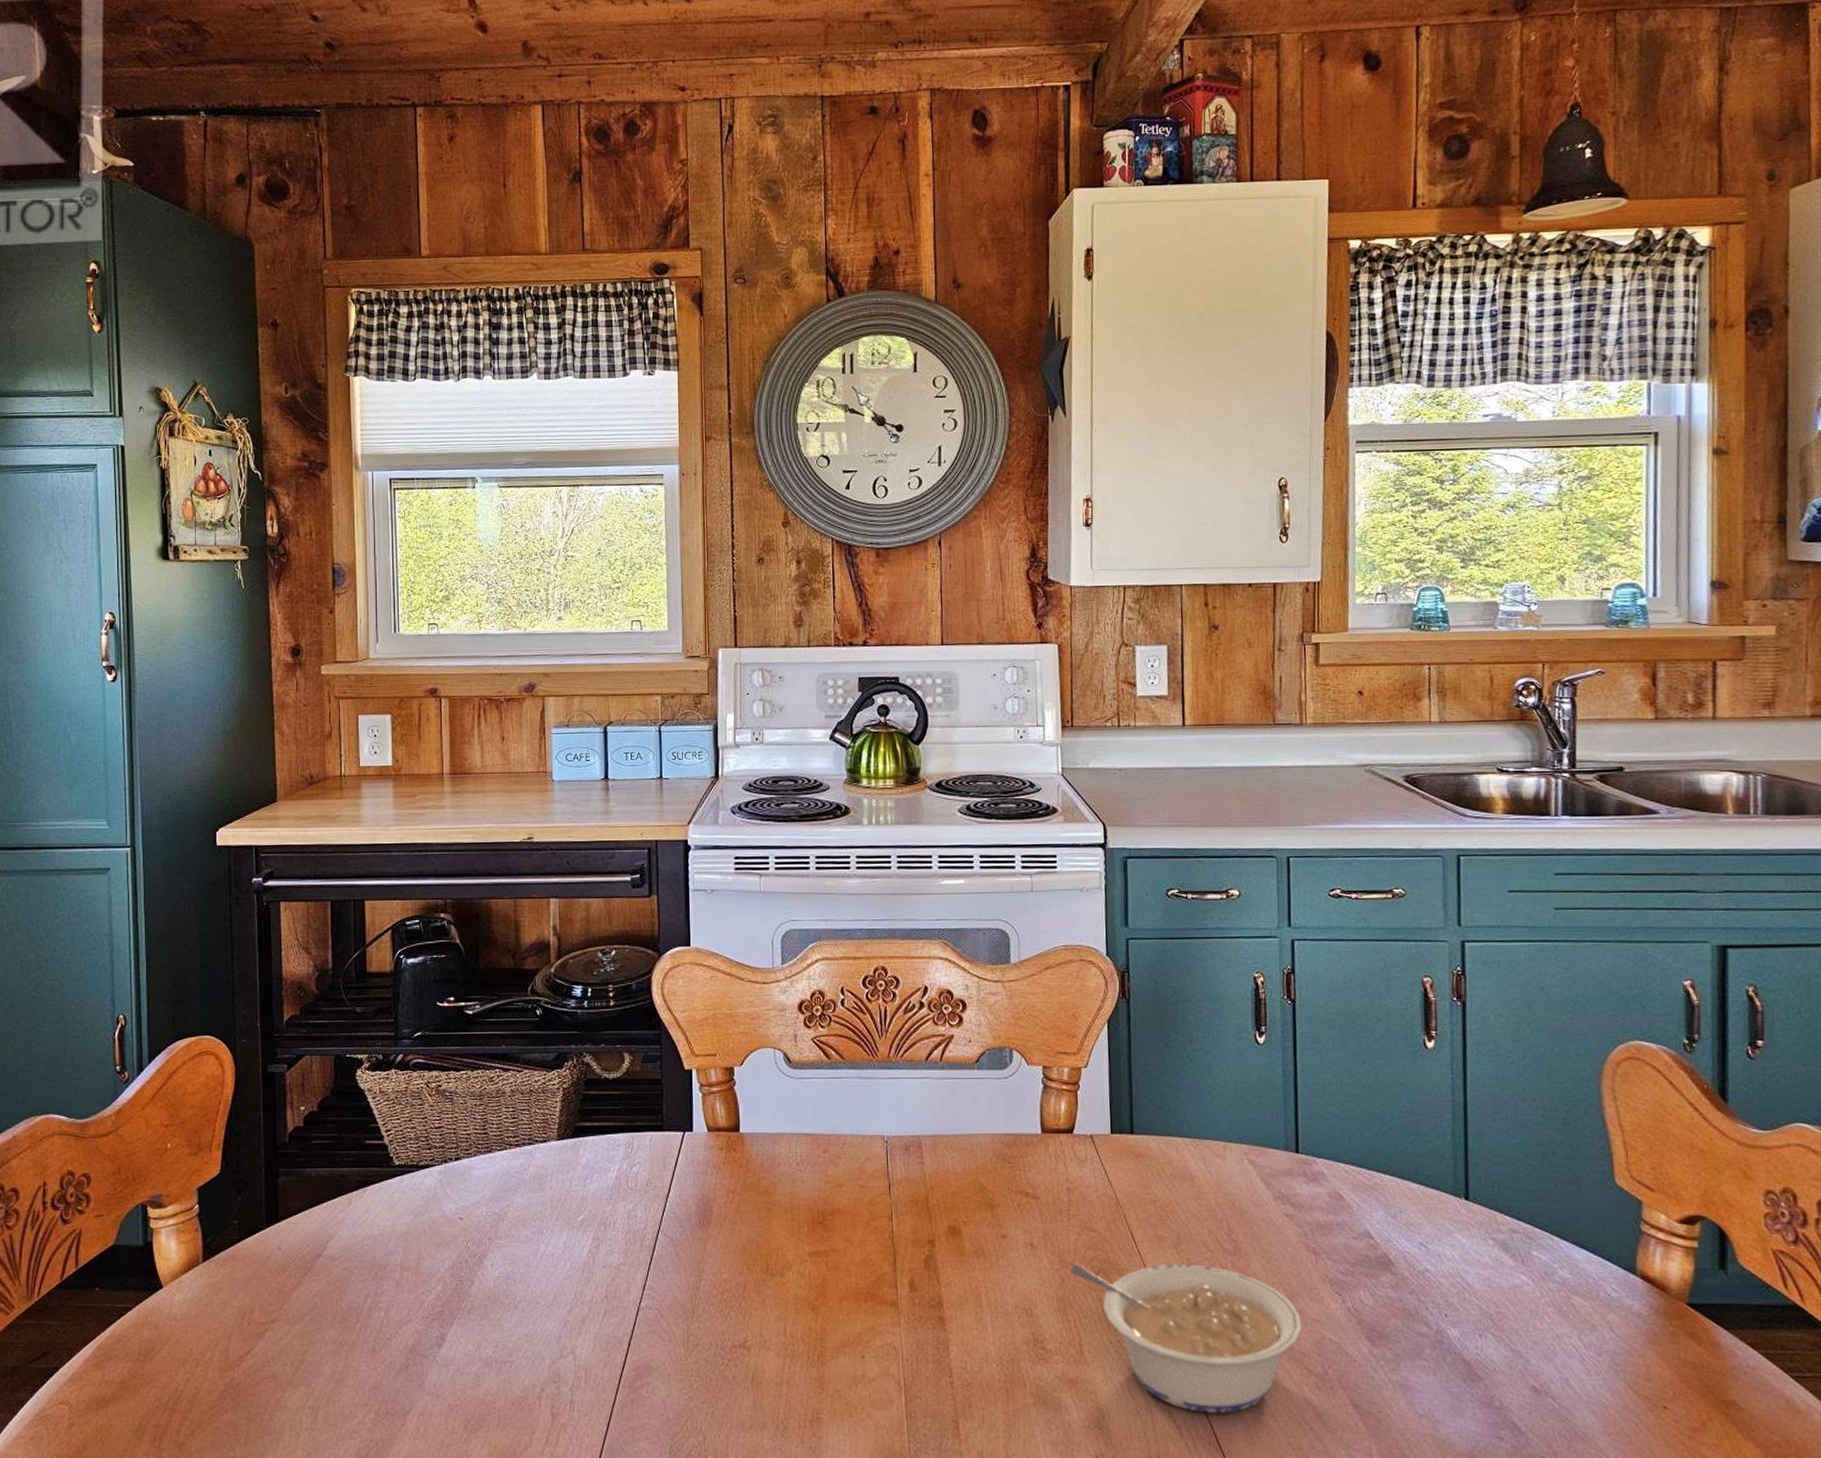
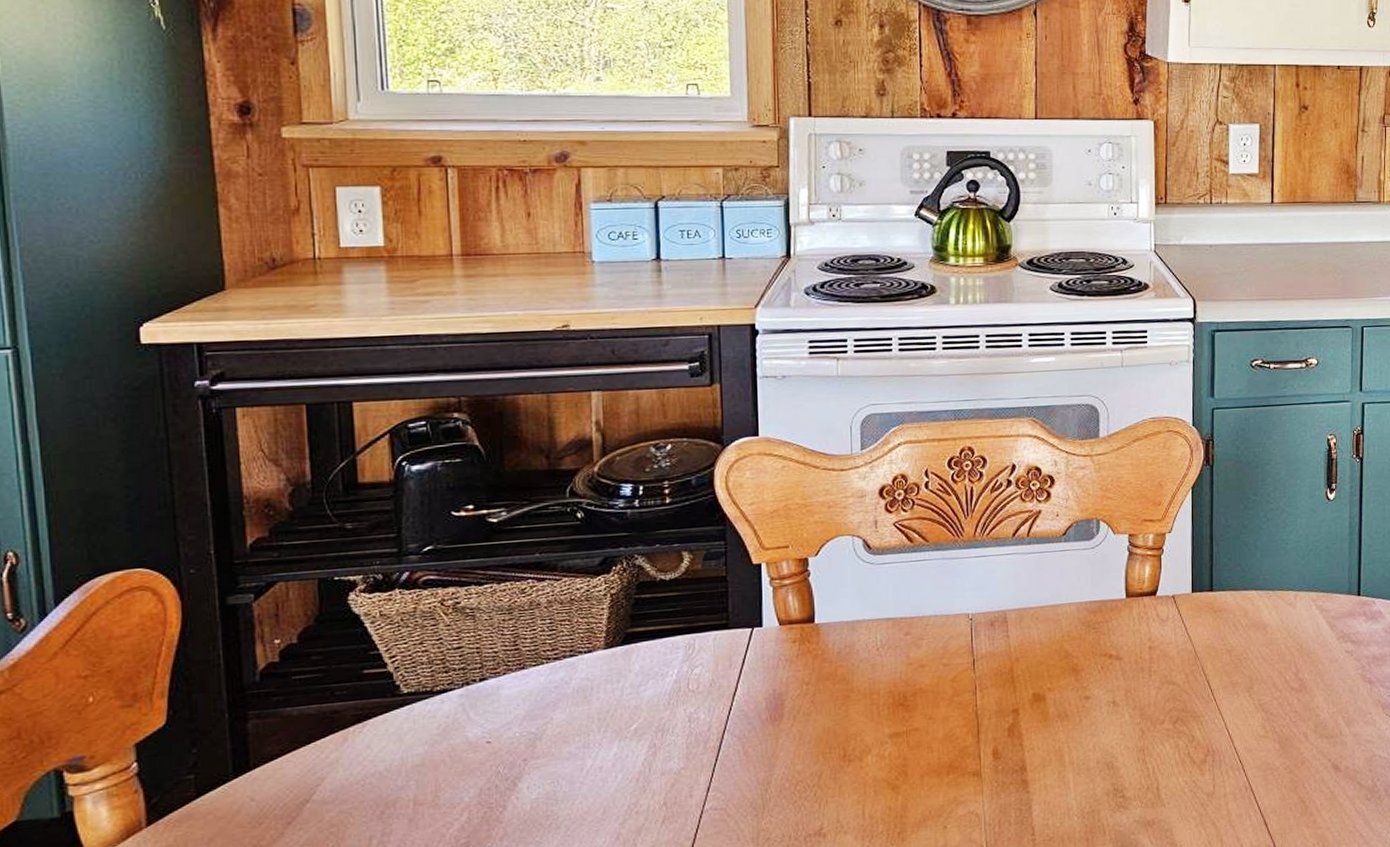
legume: present [1069,1263,1302,1414] -> none [1149,704,1357,835]

